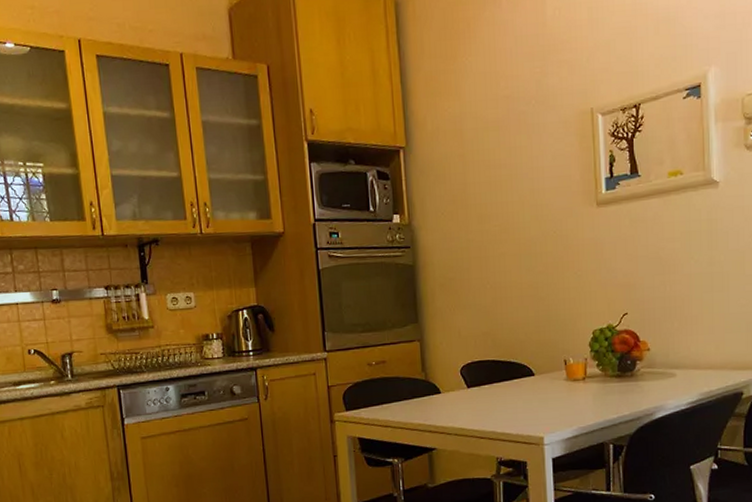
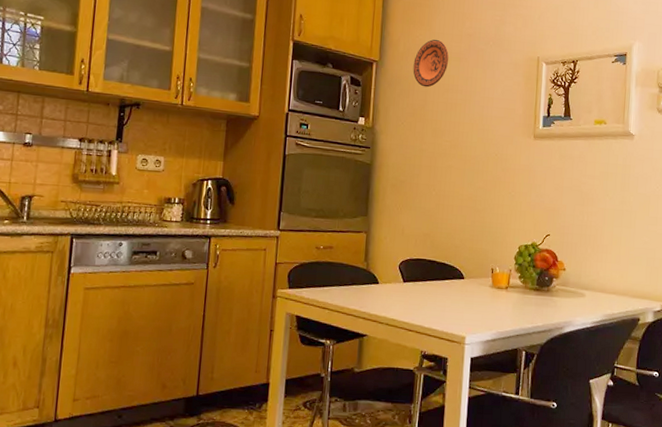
decorative plate: none [445,110,486,168] -> present [413,39,449,88]

